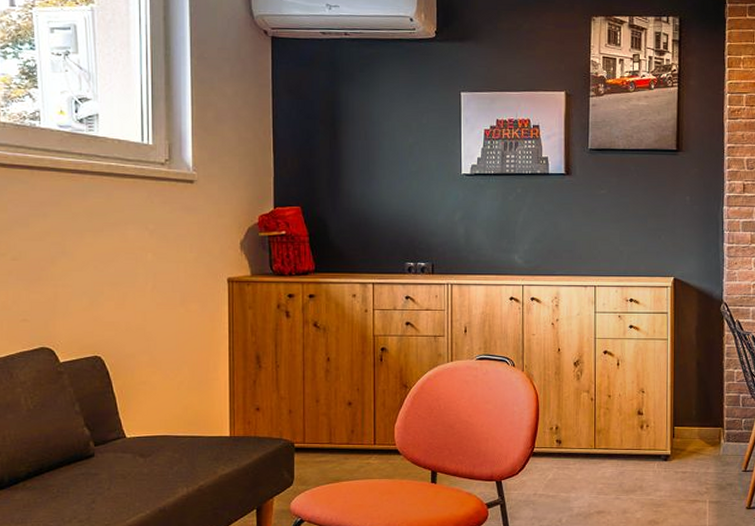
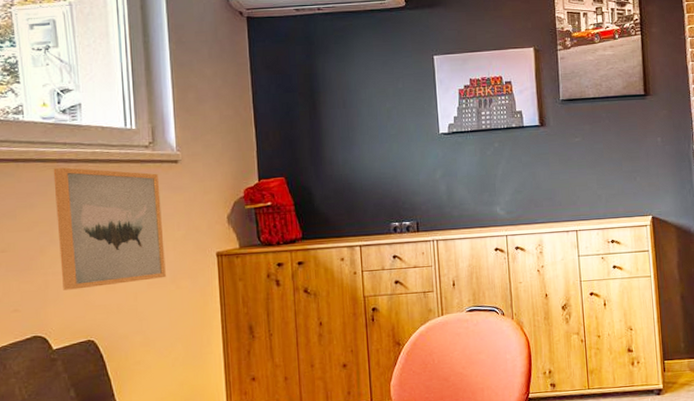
wall art: none [68,178,176,304] -> present [53,167,166,290]

